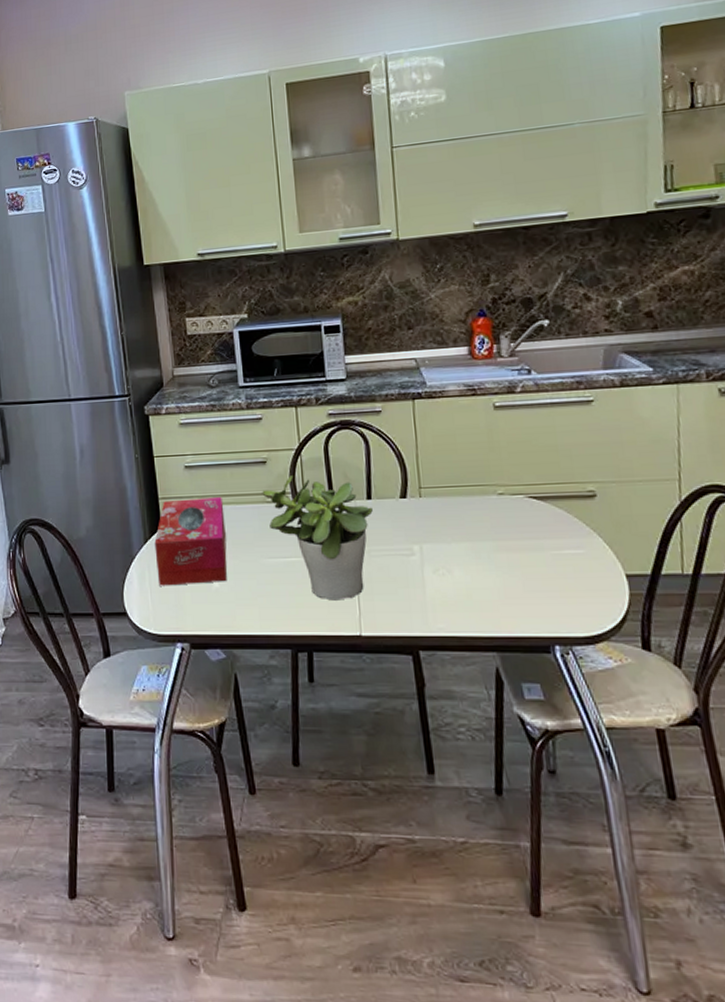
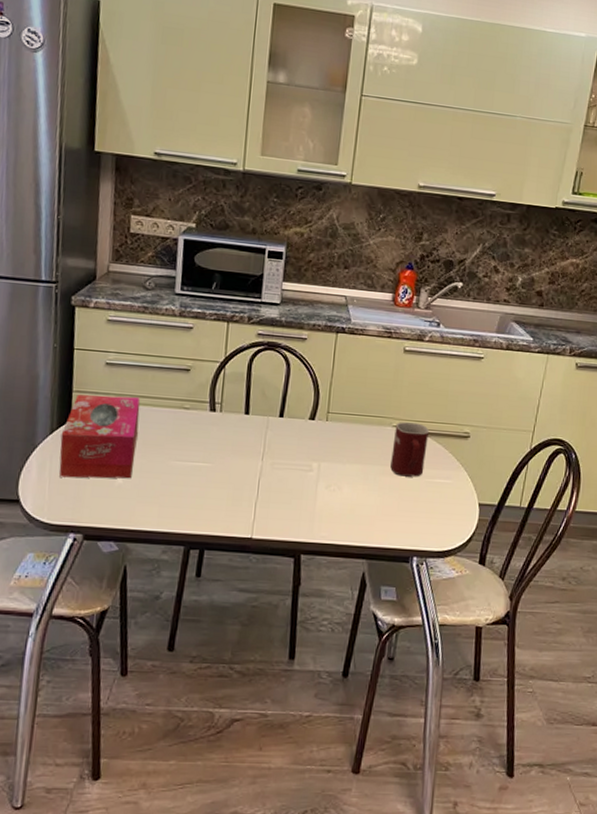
potted plant: present [262,476,373,601] -> none [180,386,283,505]
mug: none [501,487,547,551] -> present [390,422,429,477]

